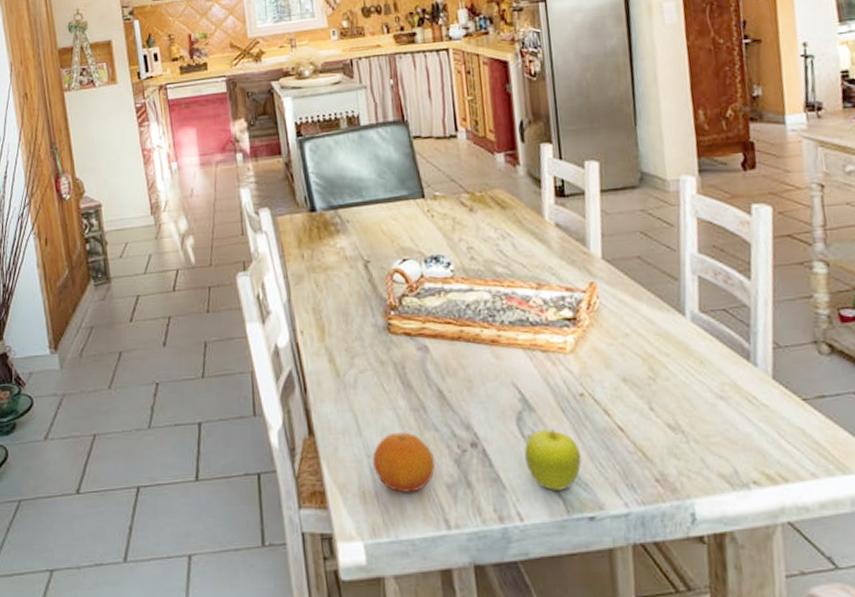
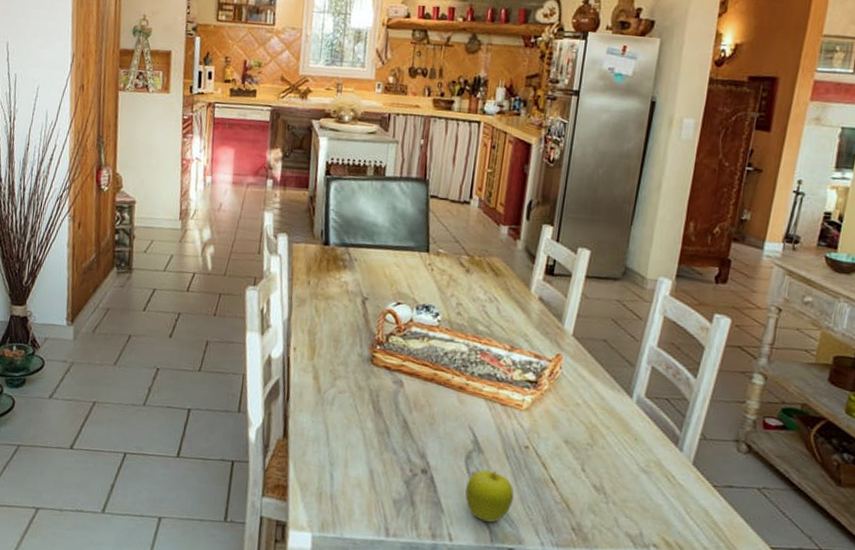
fruit: present [373,432,435,493] -> none [333,448,388,501]

